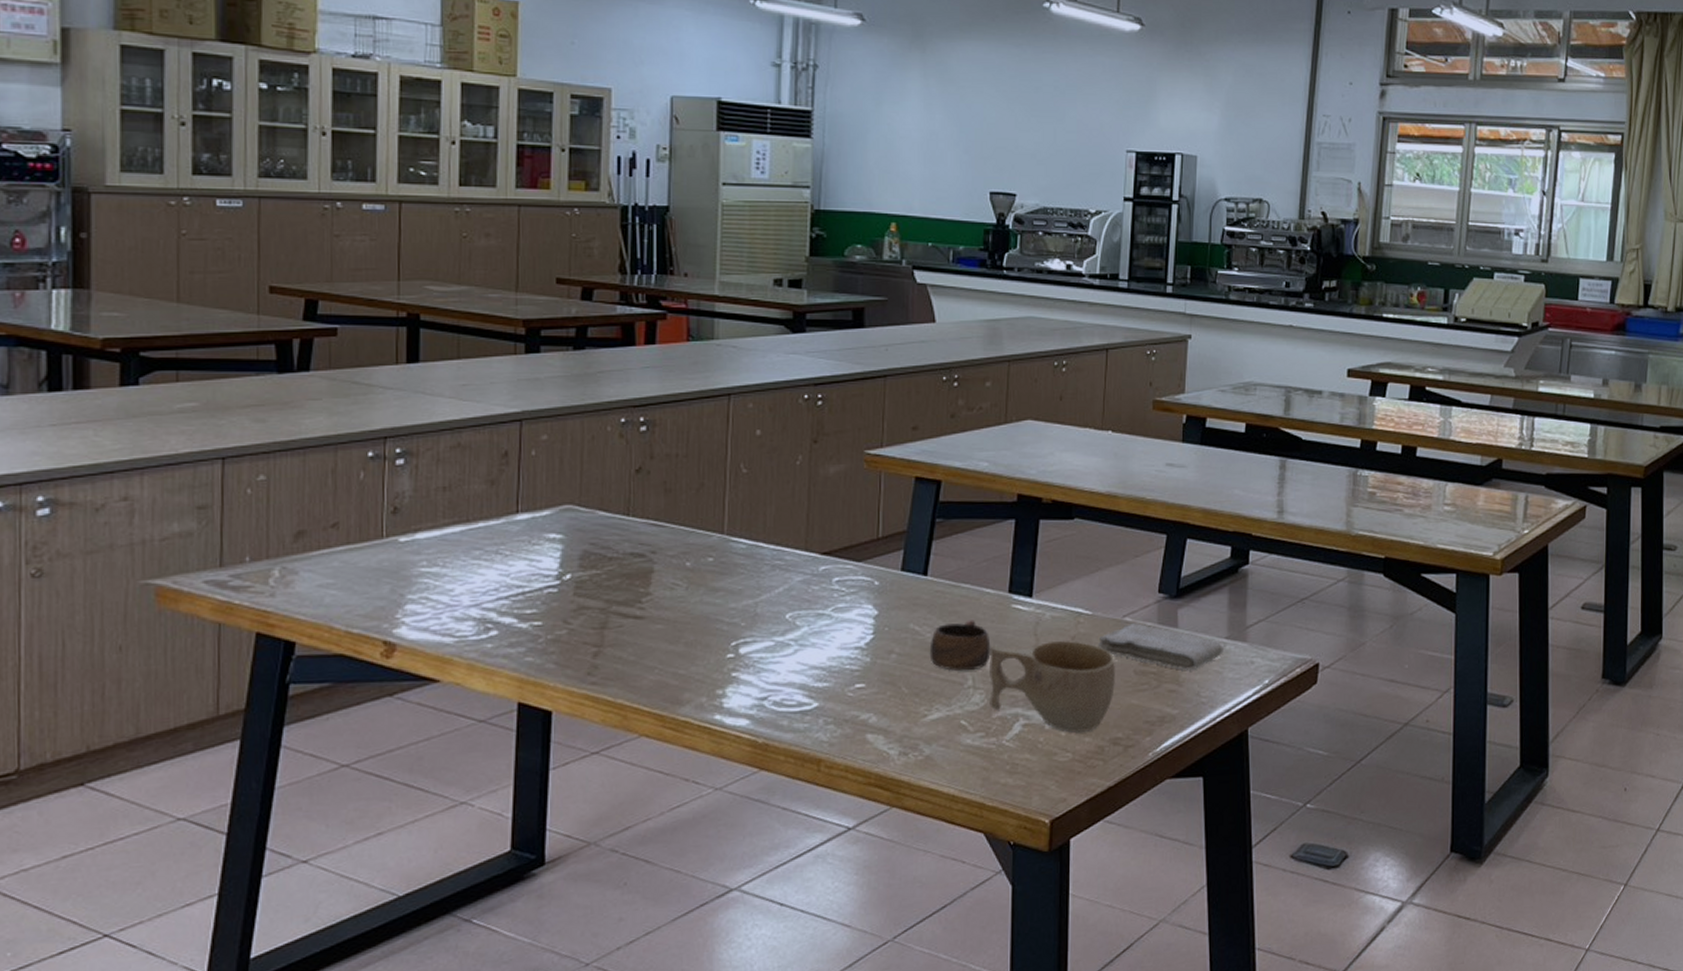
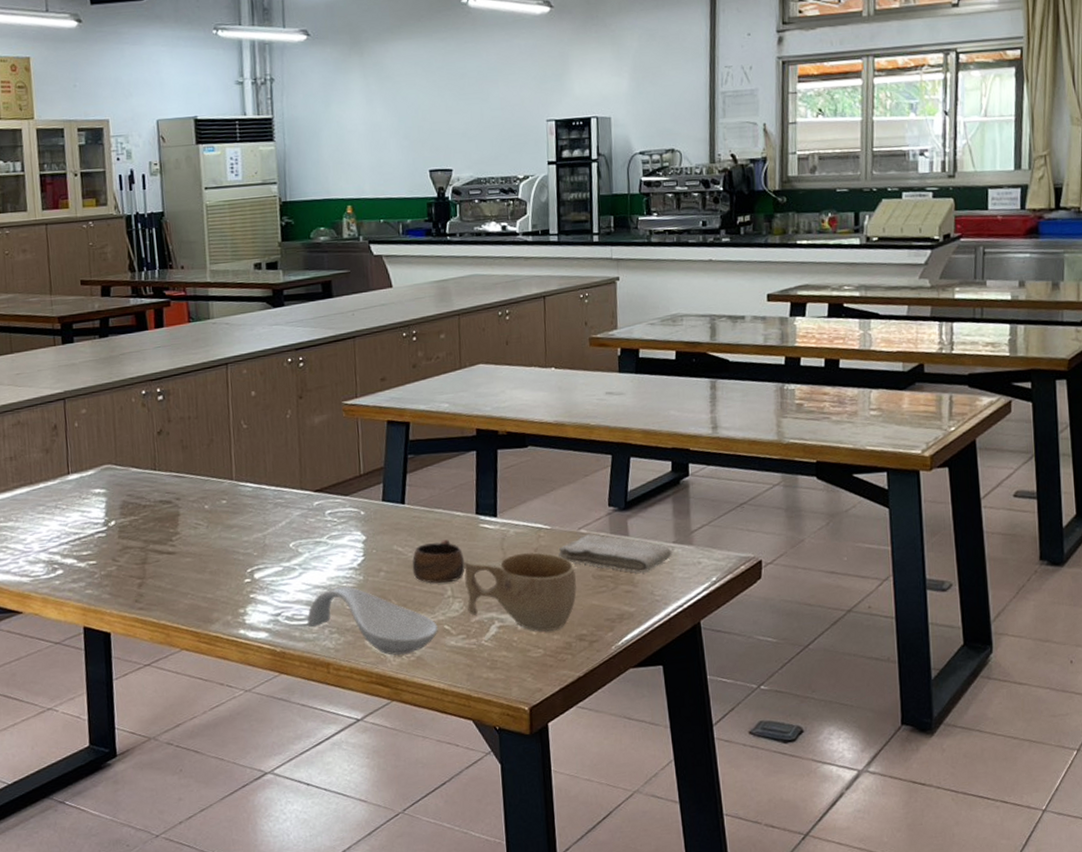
spoon rest: none [798,669,953,753] -> present [307,586,438,655]

